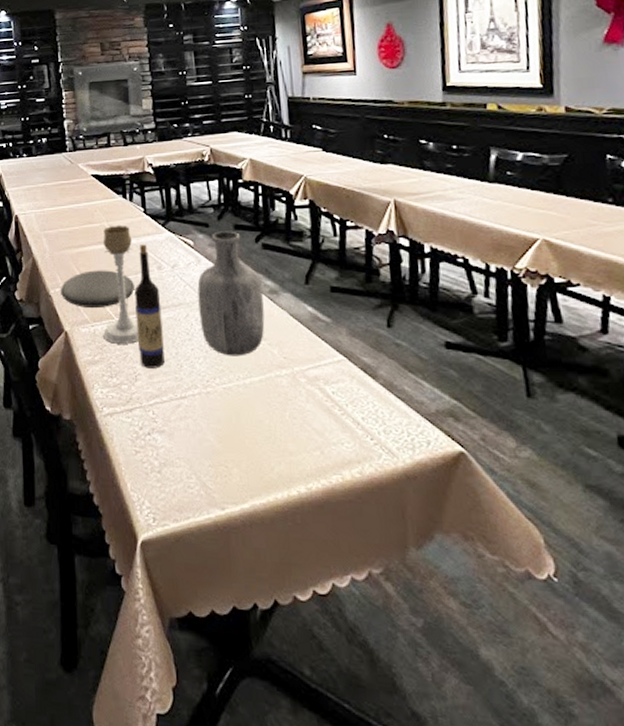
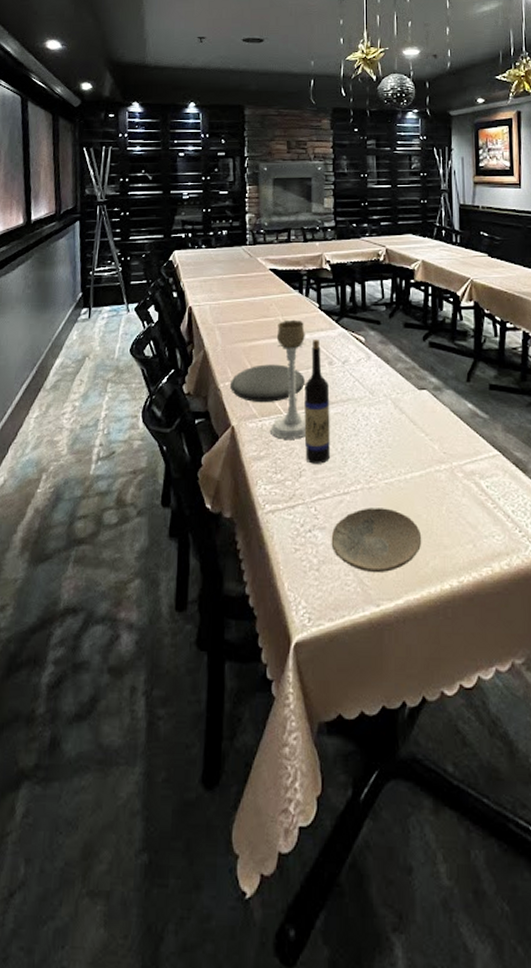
plate: none [171,412,266,477] -> present [331,508,422,574]
vase: present [197,231,265,356] -> none [366,329,428,452]

